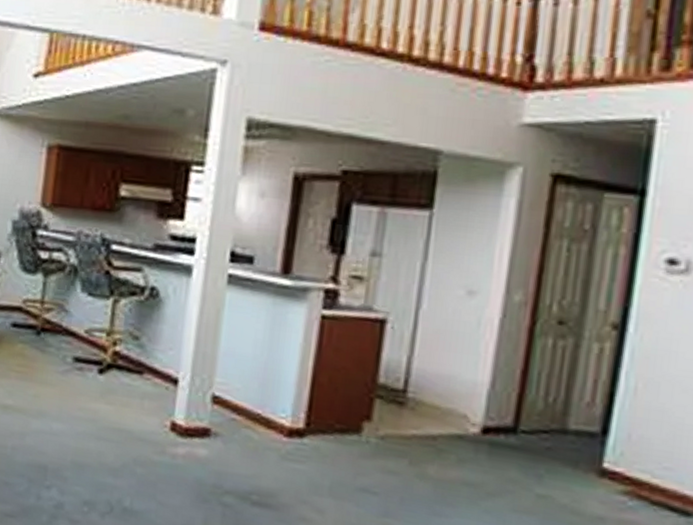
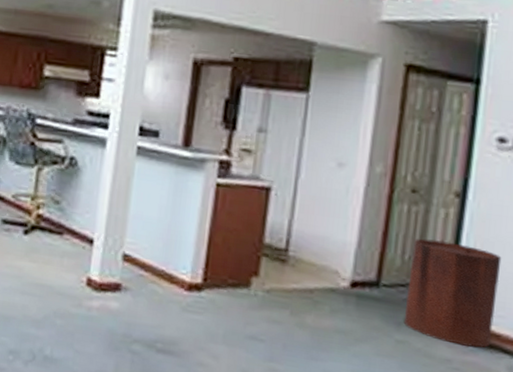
trash can: none [546,377,670,505] -> present [403,238,502,348]

